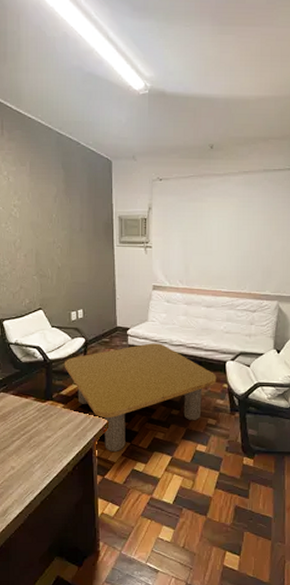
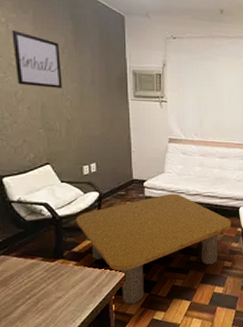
wall art: none [12,182,54,236] -> present [12,29,63,88]

